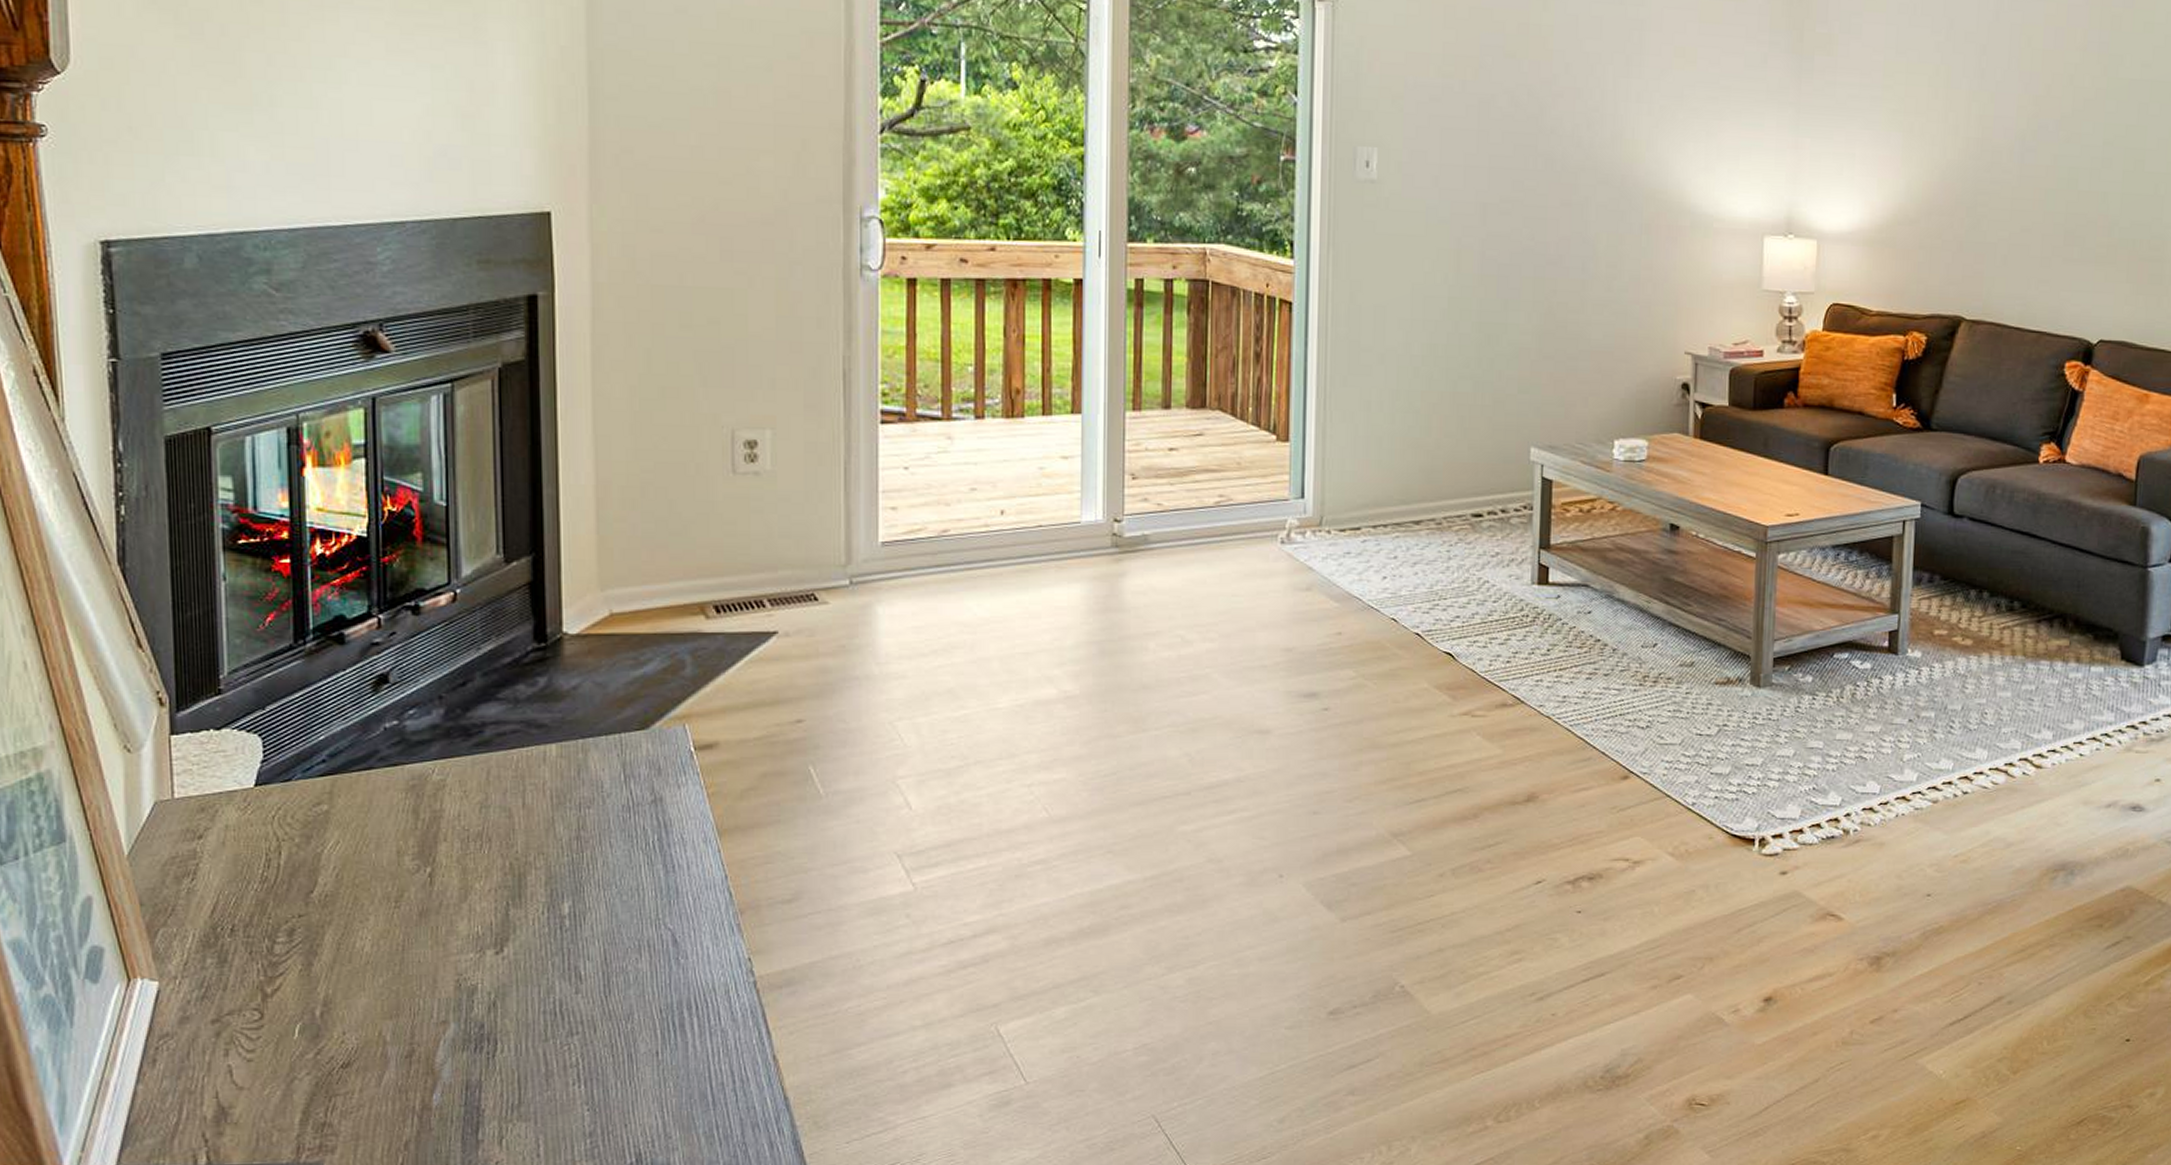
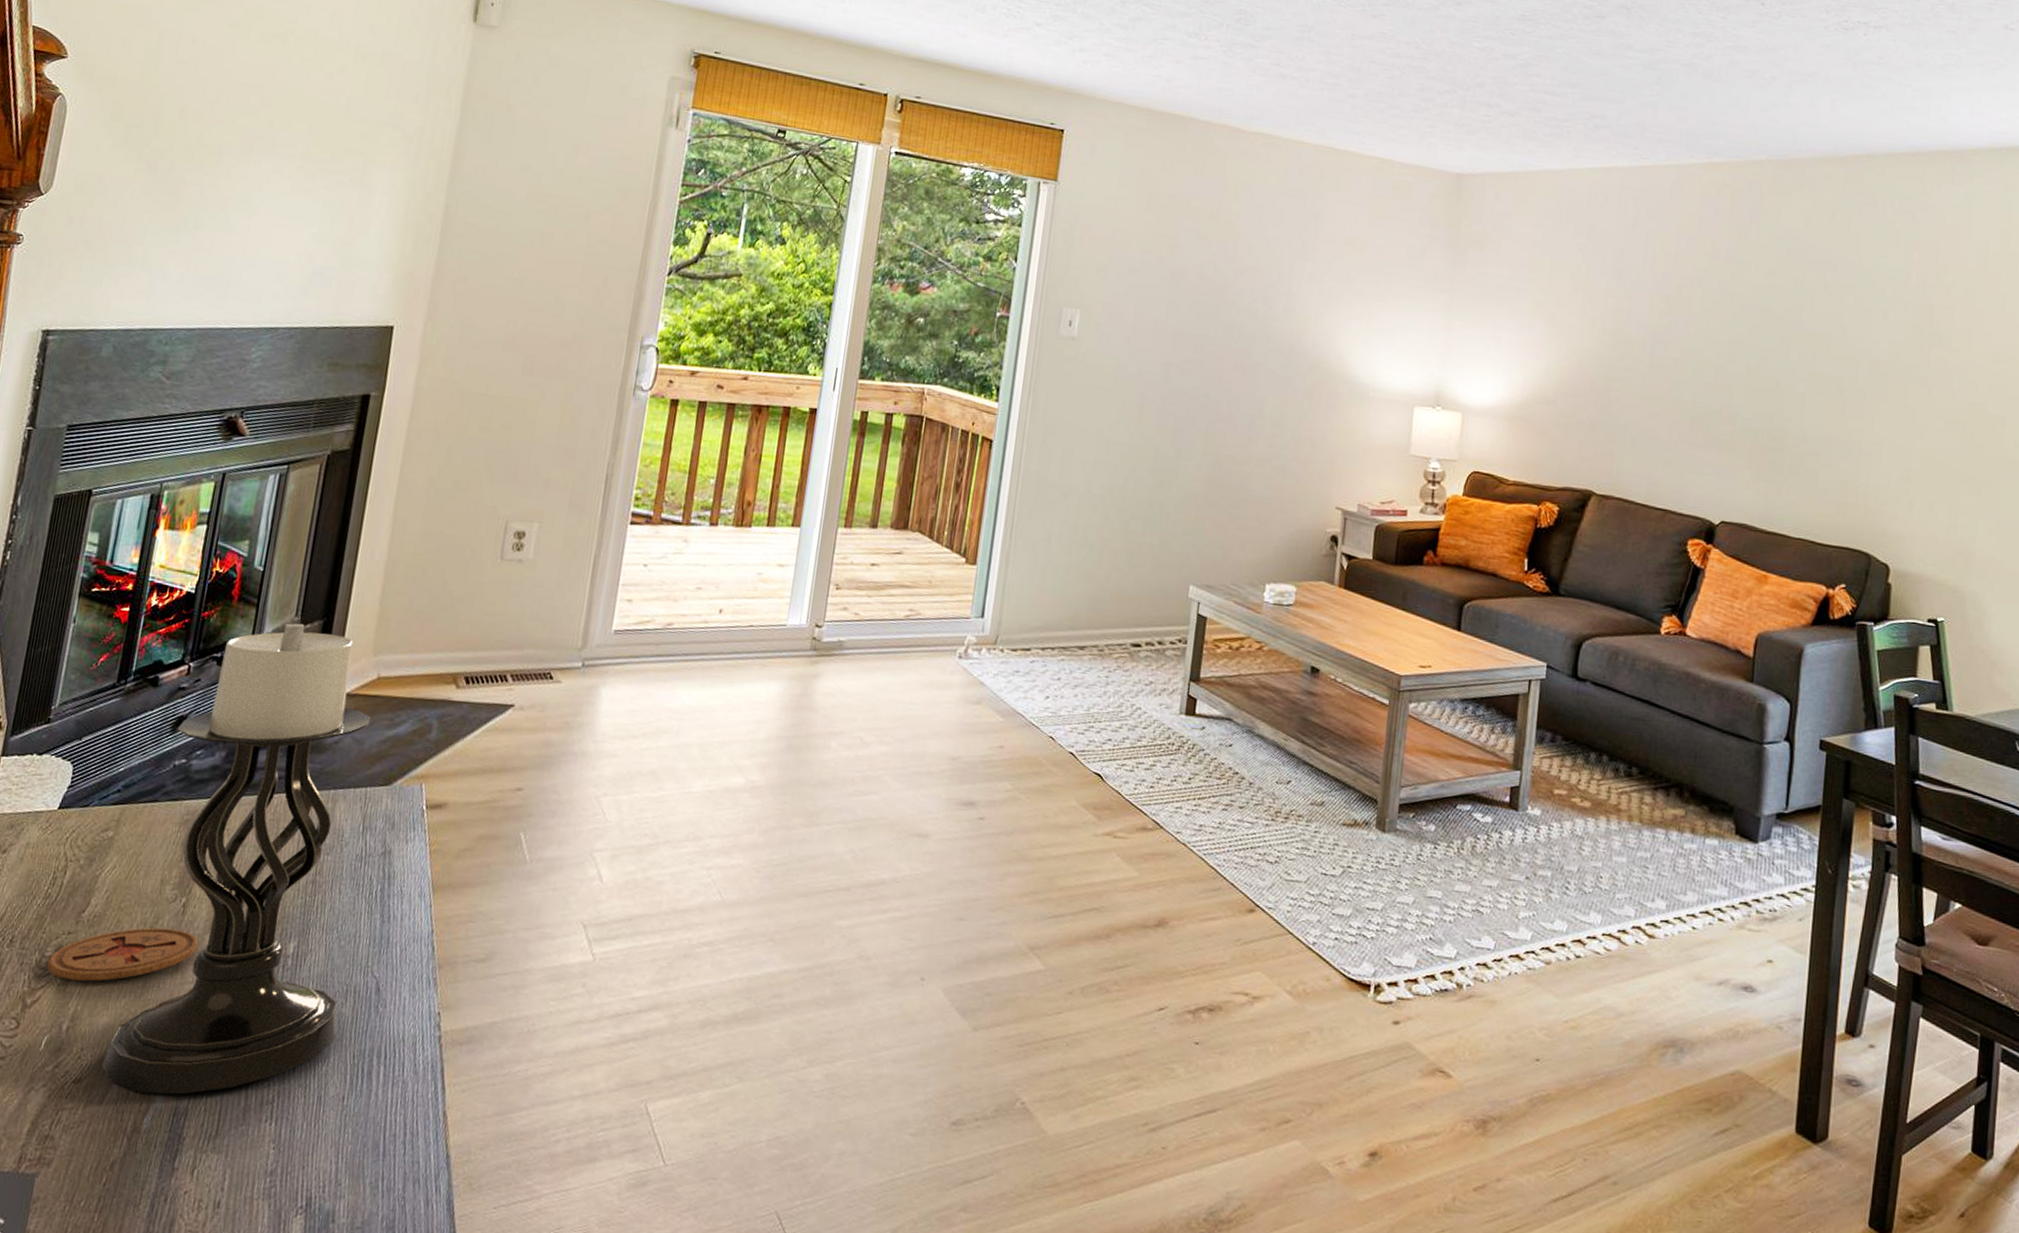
coaster: none [281,901,456,964] -> present [46,927,199,982]
candle holder: none [370,561,636,1070] -> present [101,623,371,1095]

